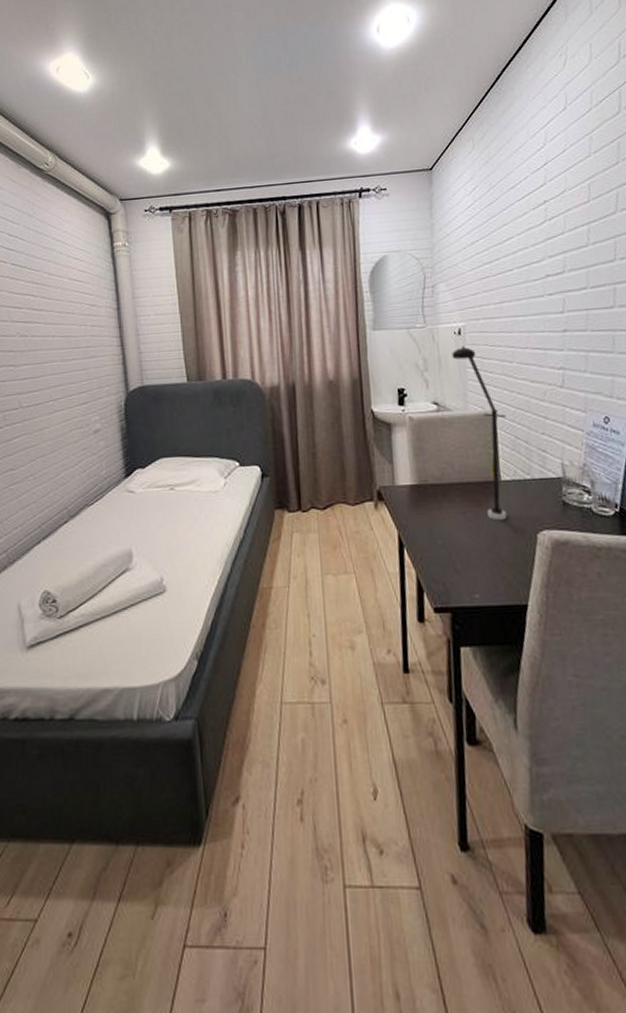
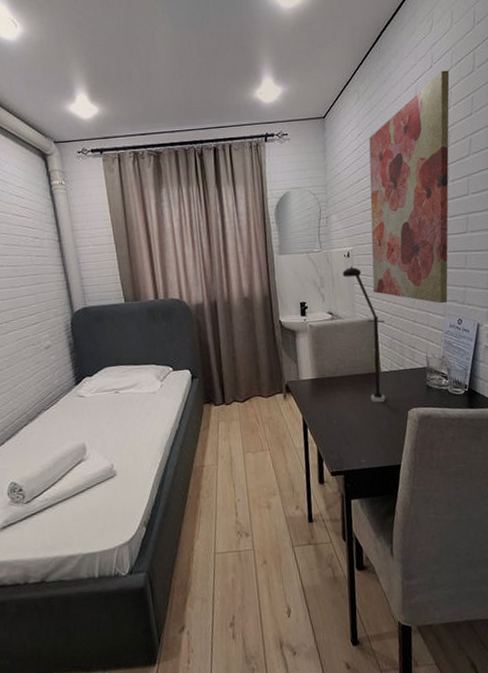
wall art: none [486,112,590,396] -> present [369,70,450,304]

